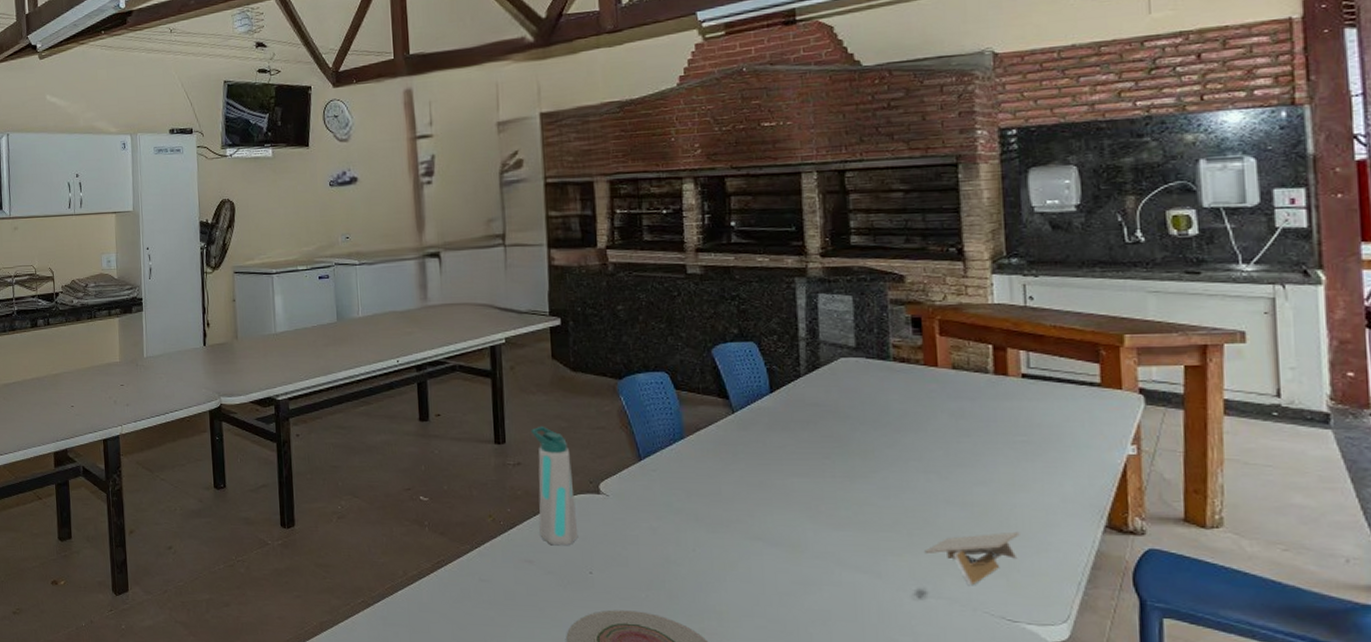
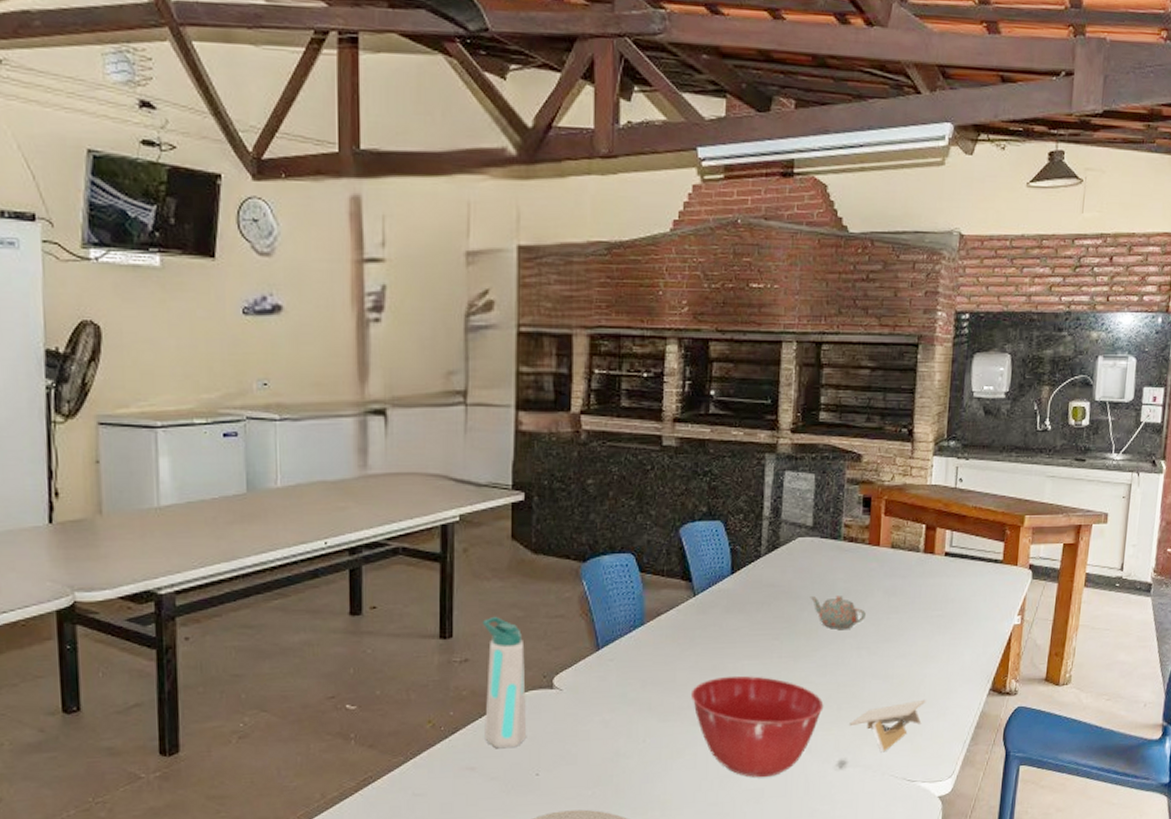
mixing bowl: none [738,492,891,600] -> present [690,675,824,778]
teapot: none [861,415,930,451] -> present [810,595,866,629]

